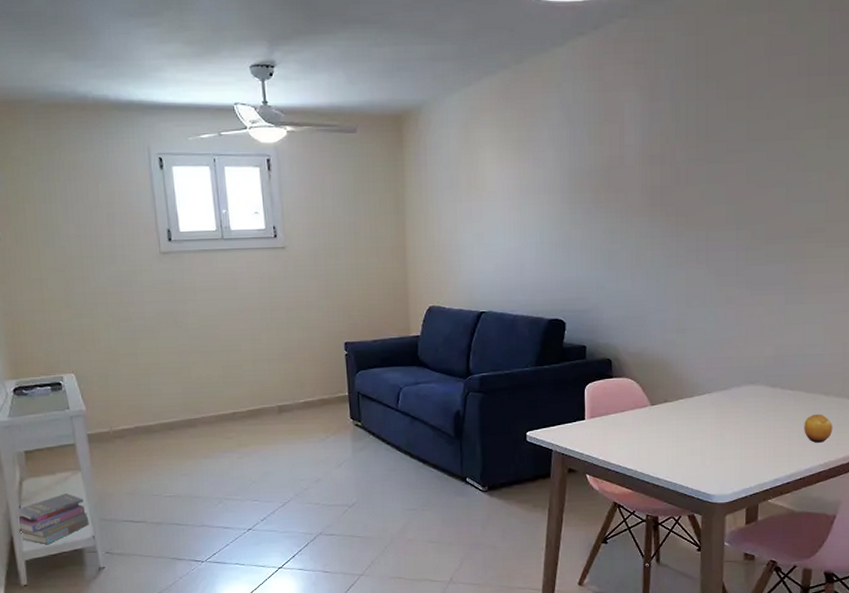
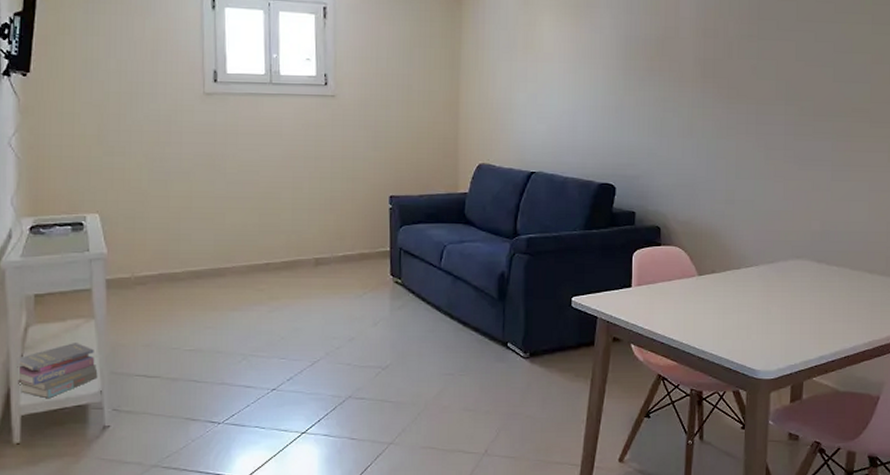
fruit: present [804,414,833,443] -> none [849,291,877,321]

